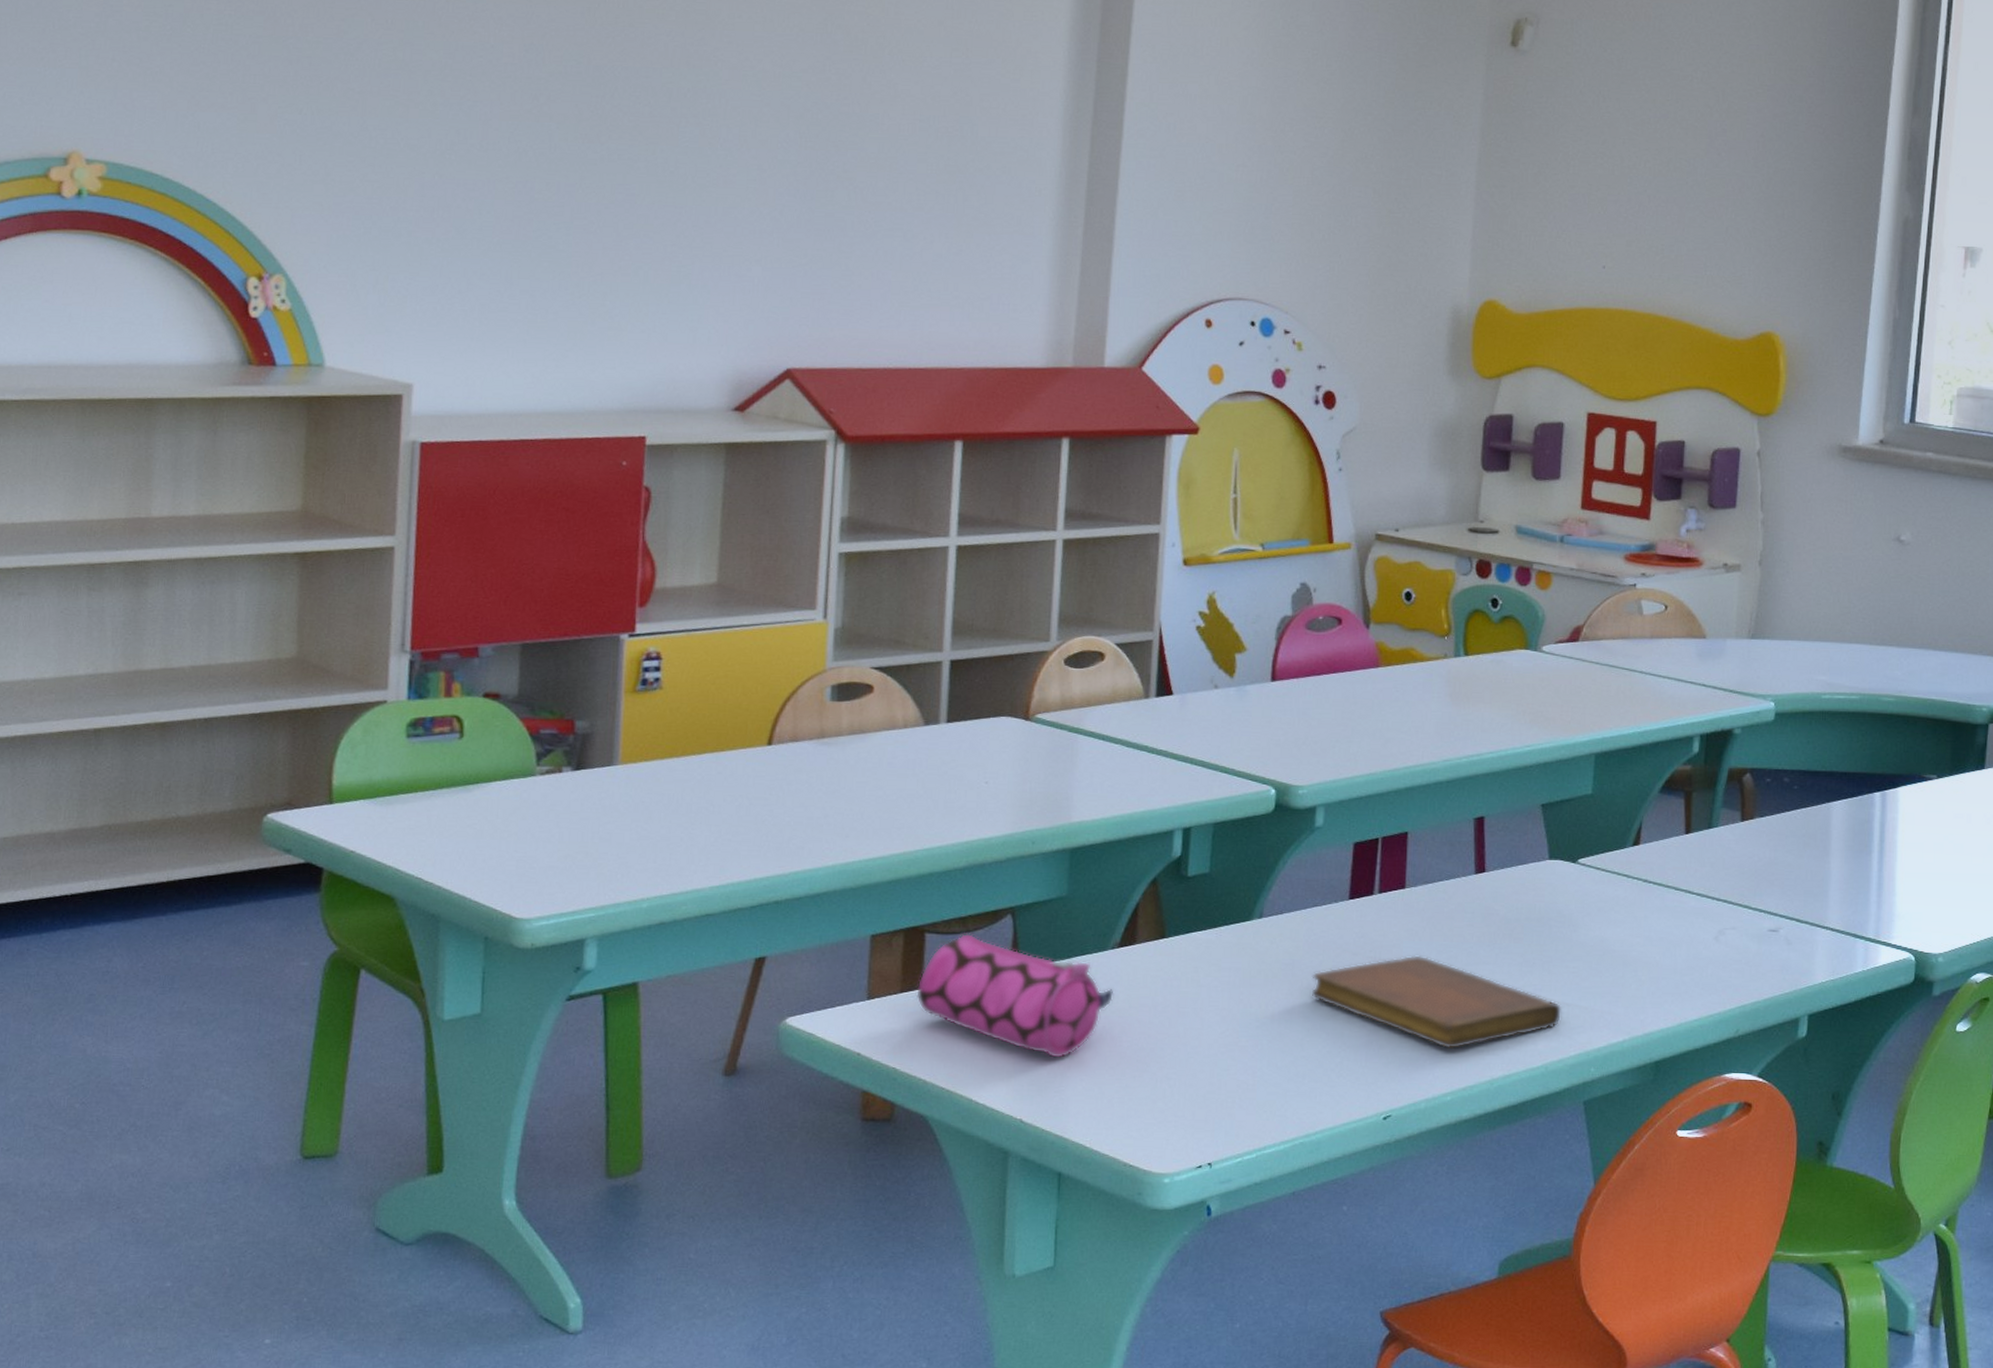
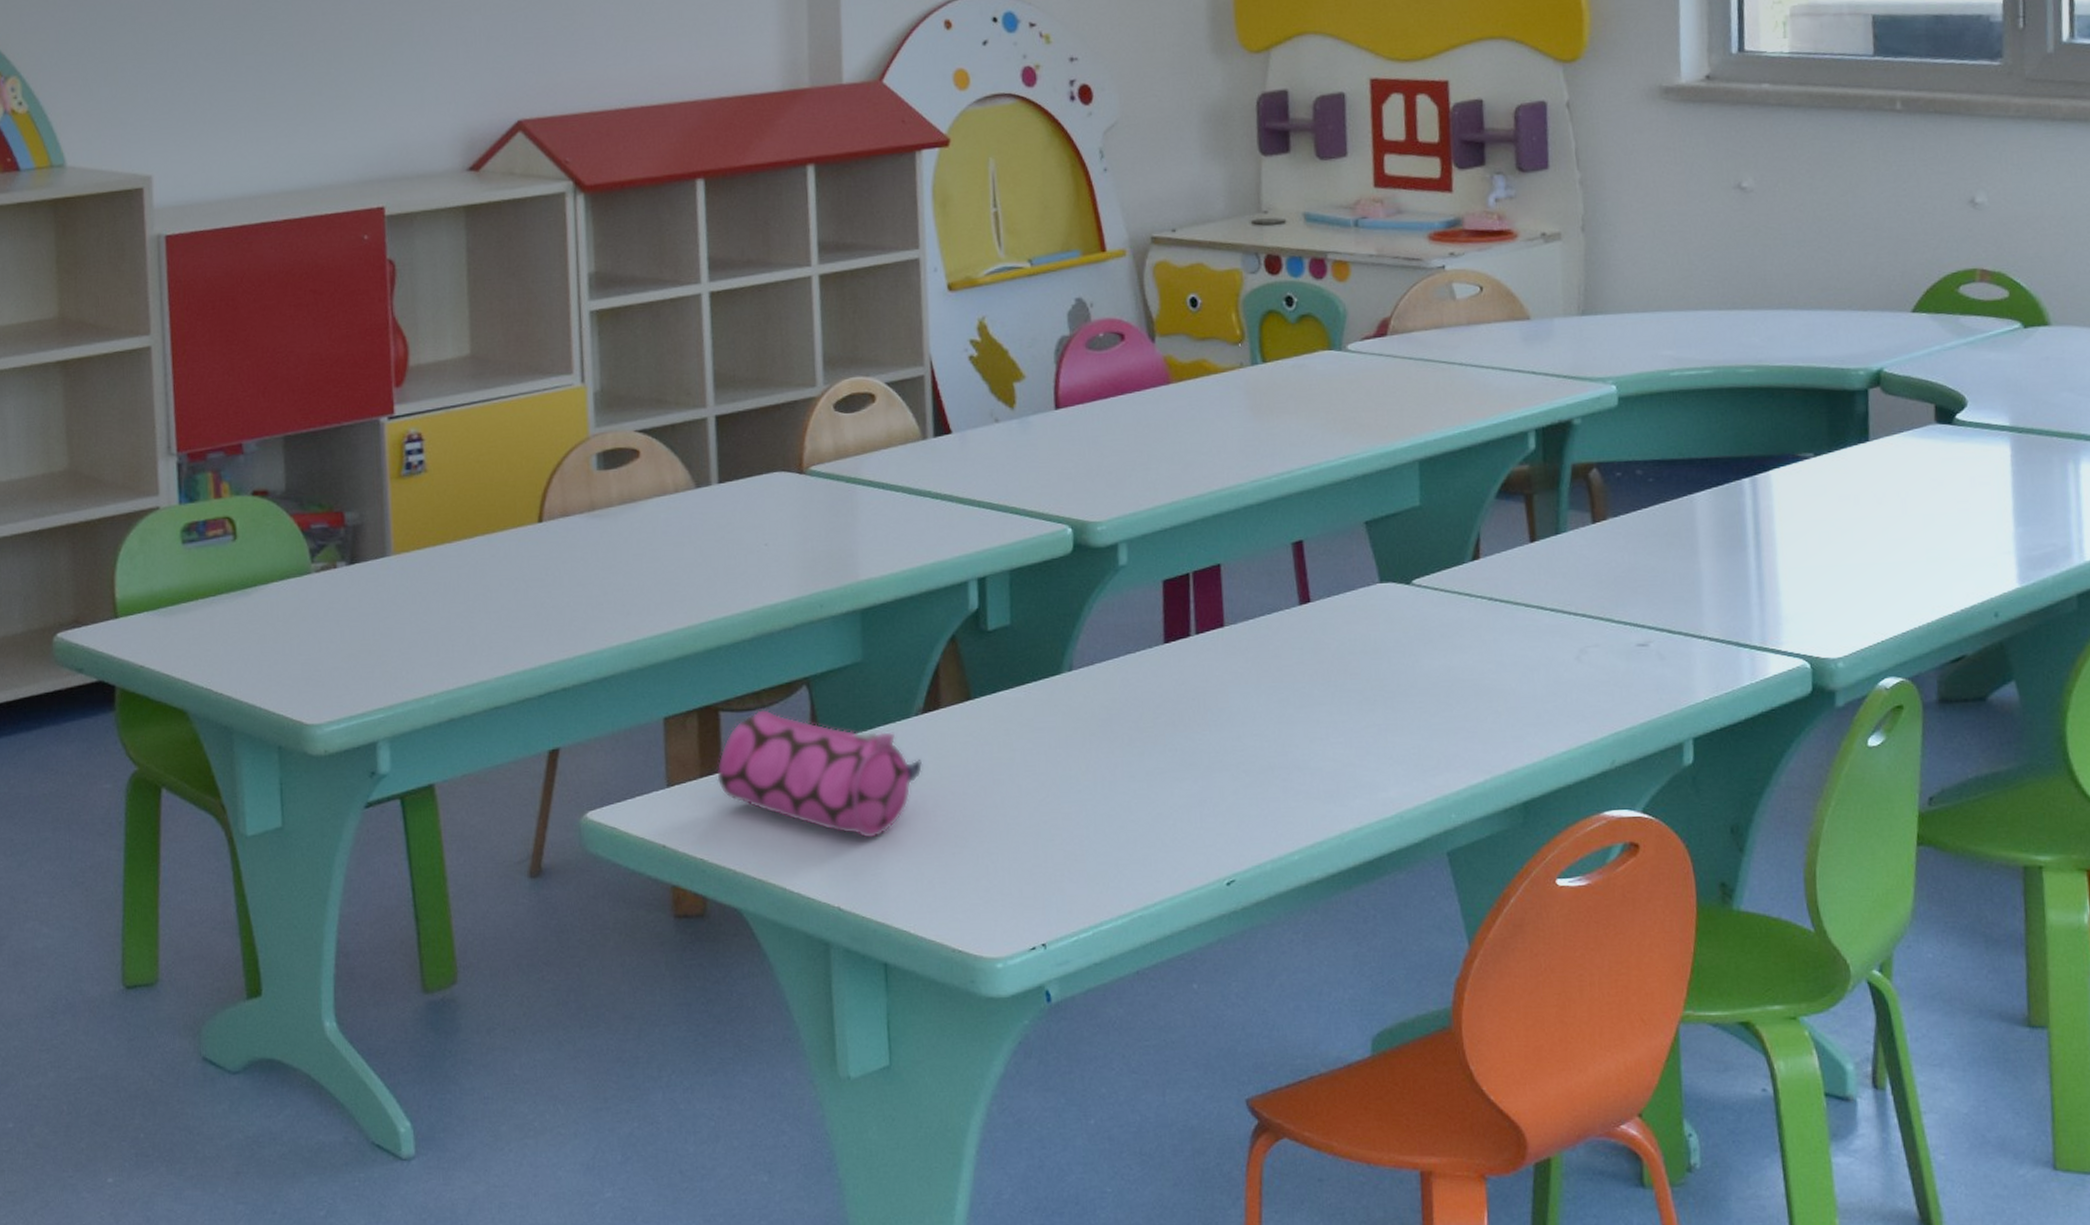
notebook: present [1311,955,1562,1050] -> none [1132,700,1413,803]

